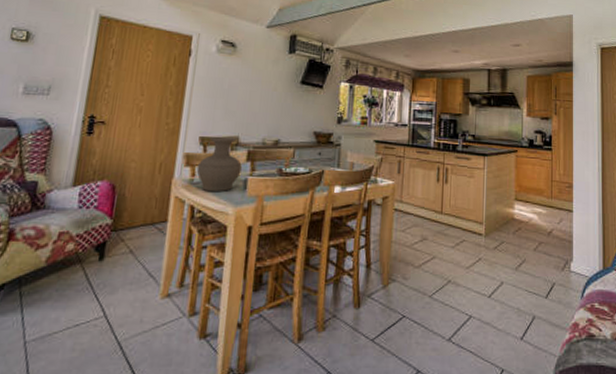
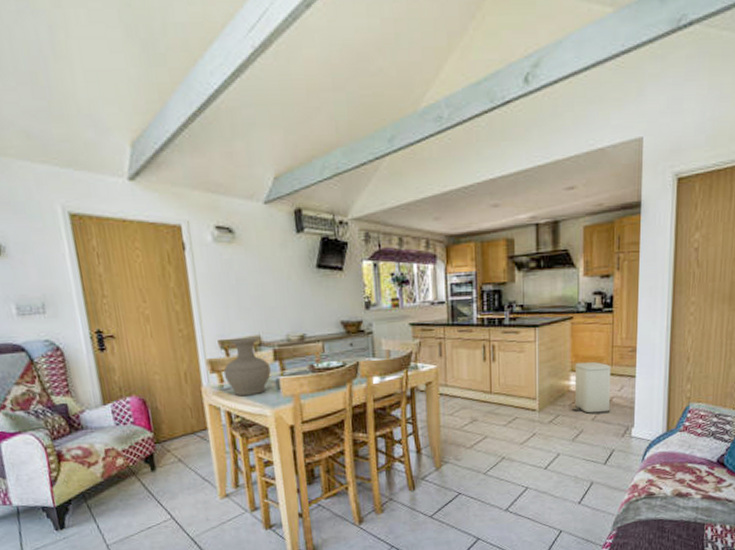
pedal bin: none [514,193,551,245] -> present [570,362,612,415]

